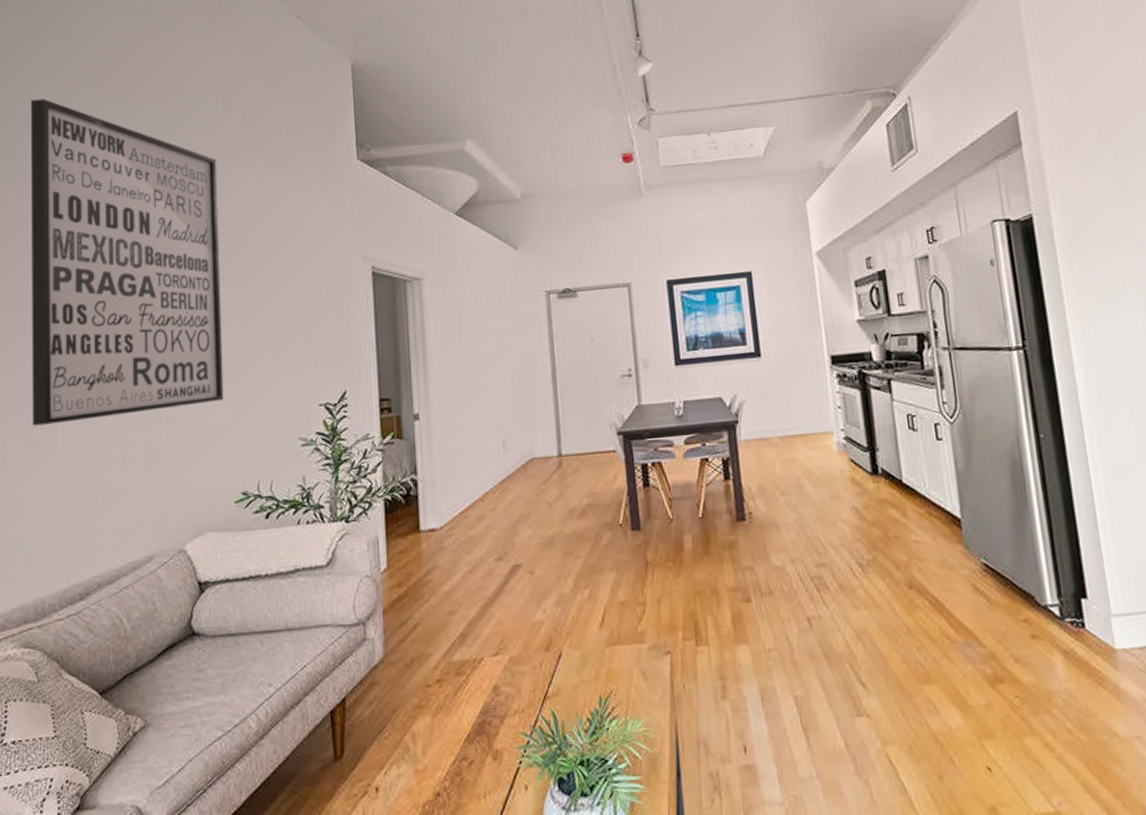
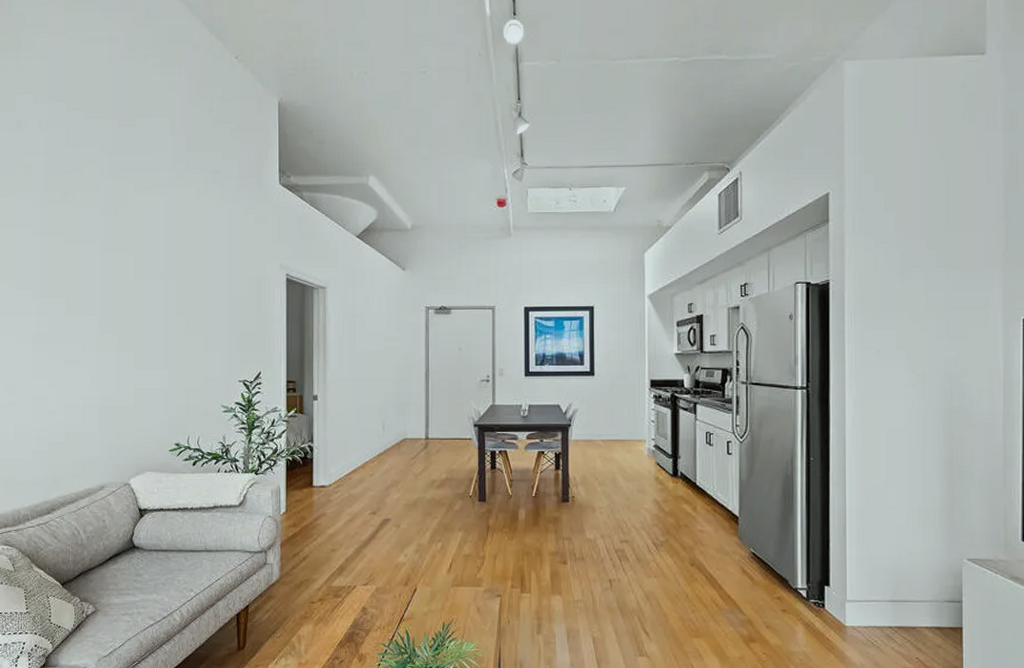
wall art: present [30,98,224,426] -> none [11,109,164,377]

